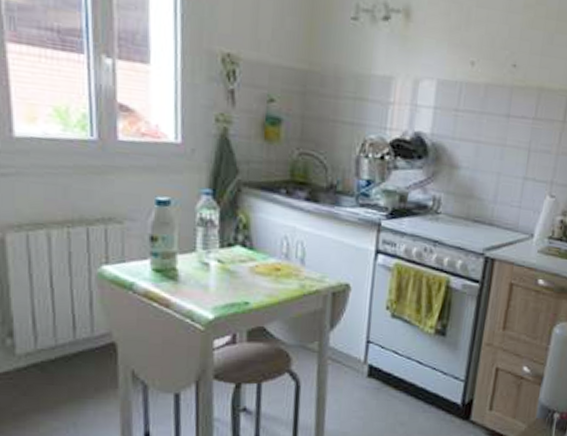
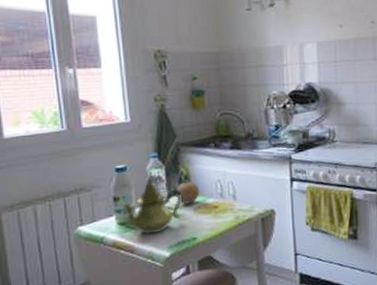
teapot: none [159,212,238,290] -> present [121,173,183,235]
fruit: none [228,232,260,260] -> present [175,182,200,204]

